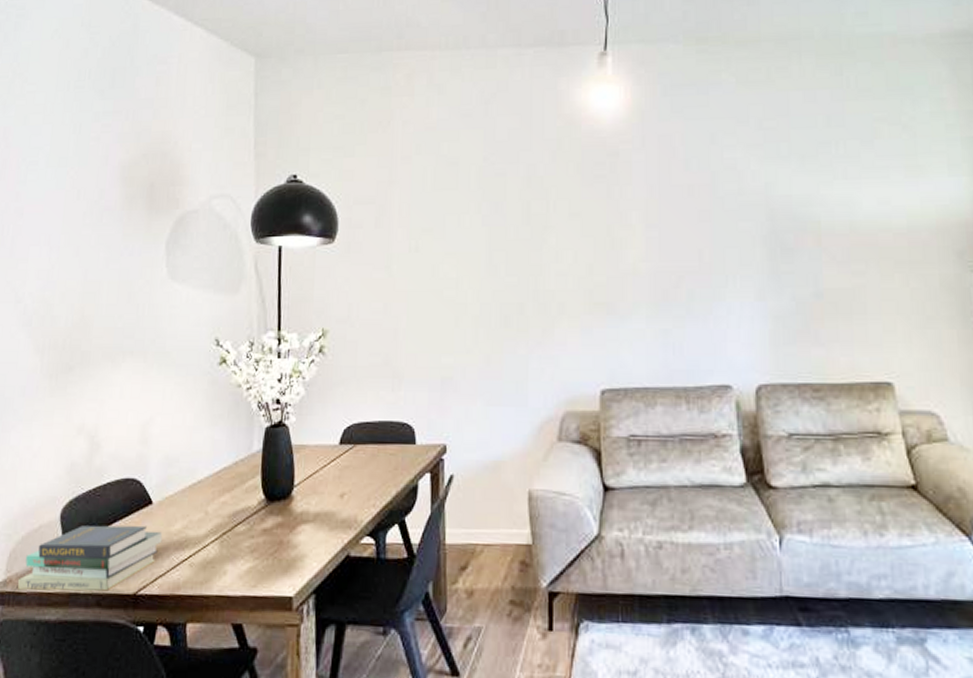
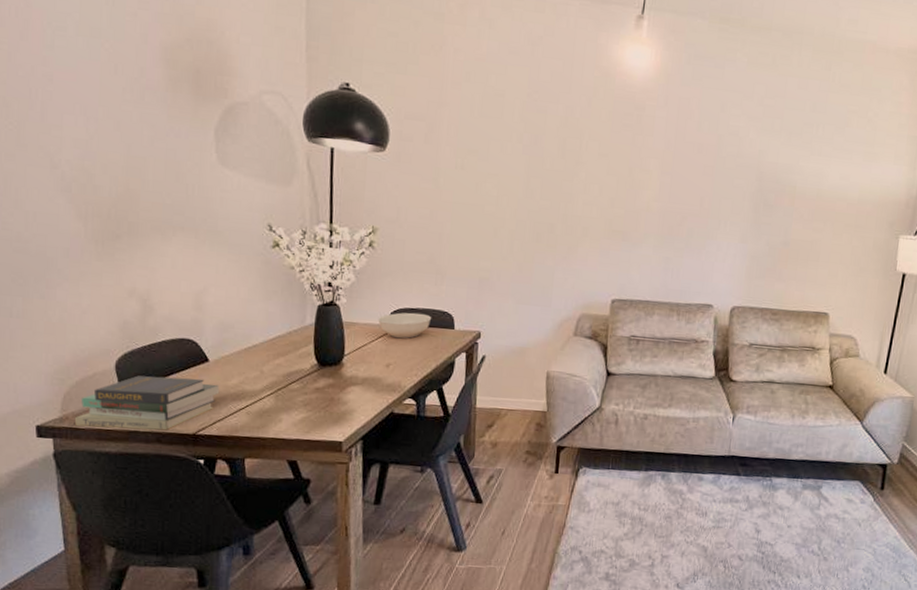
bowl: none [330,427,389,461] -> present [378,312,431,339]

